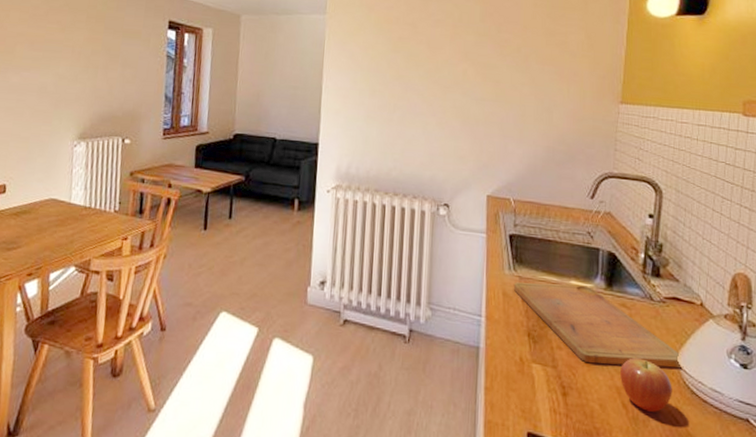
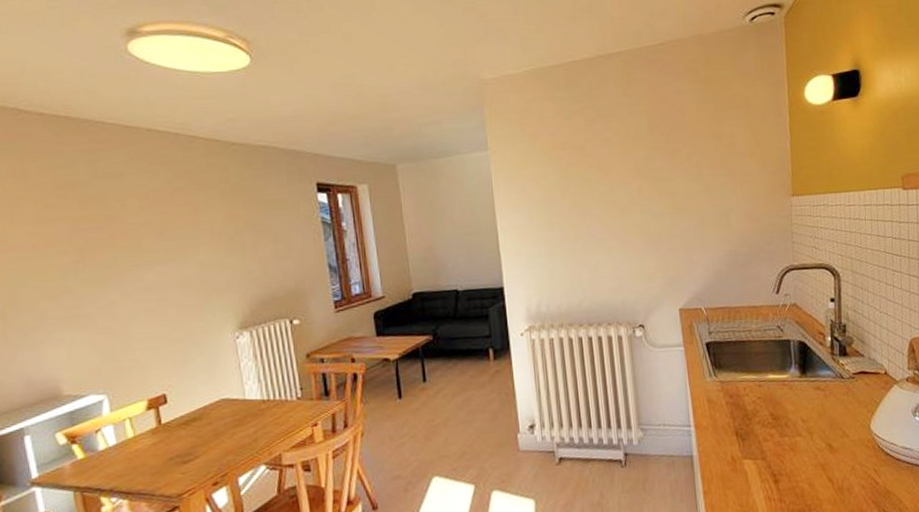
cutting board: present [513,282,684,368] -> none [716,377,877,449]
fruit: present [620,358,672,412] -> none [822,433,870,480]

